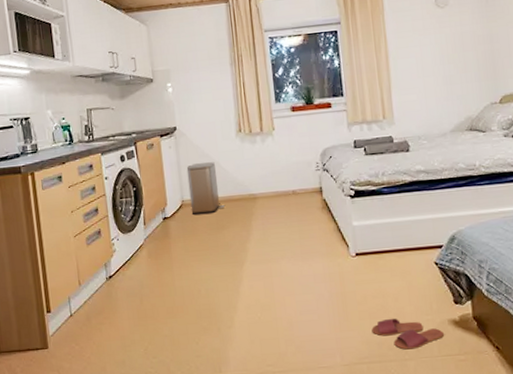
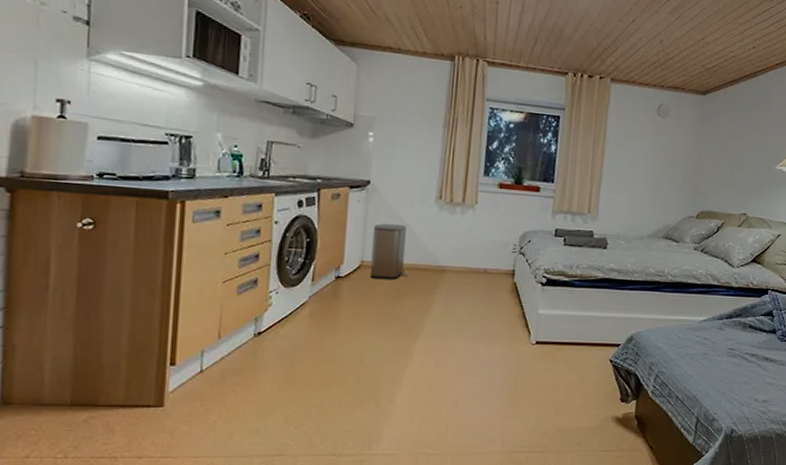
slippers: present [371,318,445,350] -> none [537,409,606,442]

